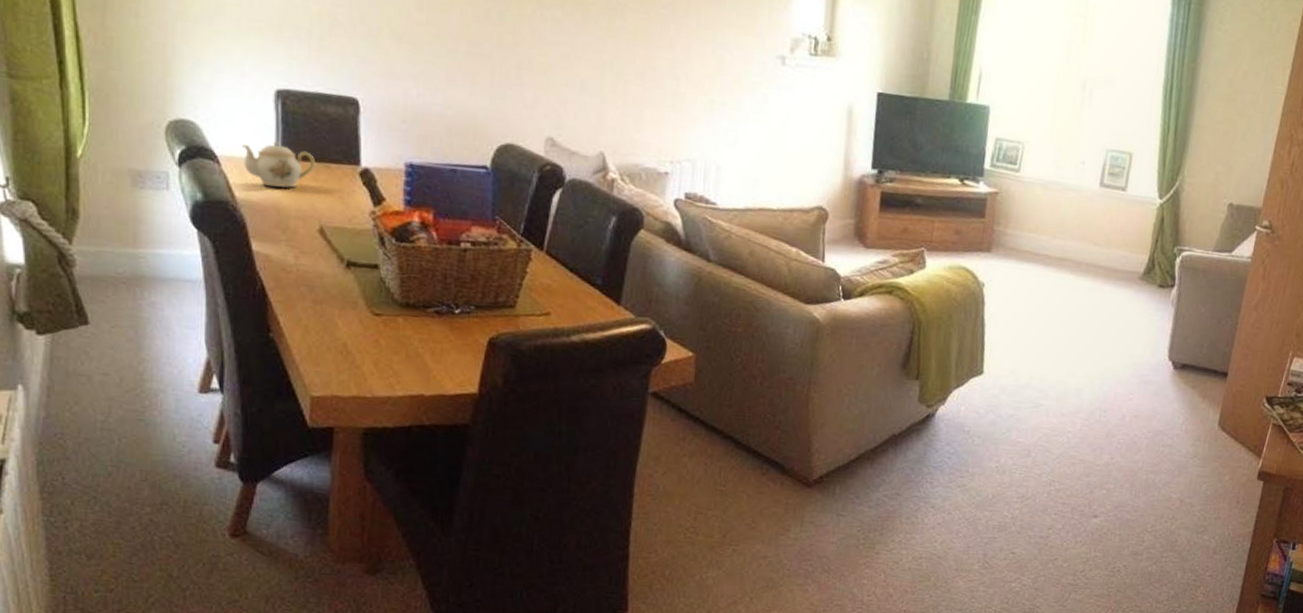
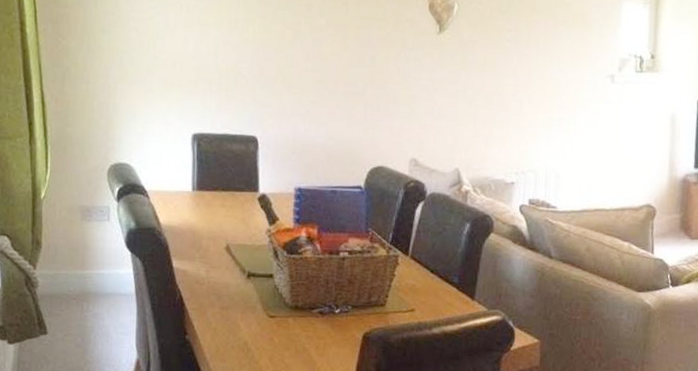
teapot: present [242,141,315,189] -> none [166,176,223,215]

